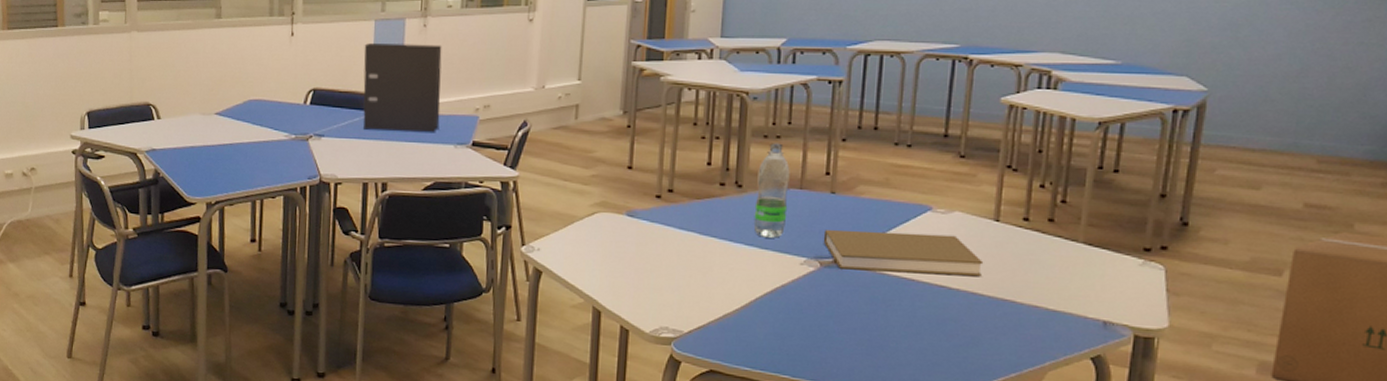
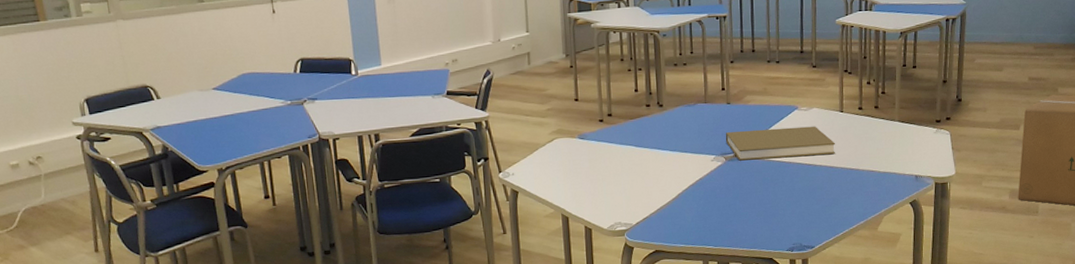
binder: present [363,43,442,134] -> none [341,11,417,90]
bottle: present [753,143,790,238] -> none [673,69,698,144]

